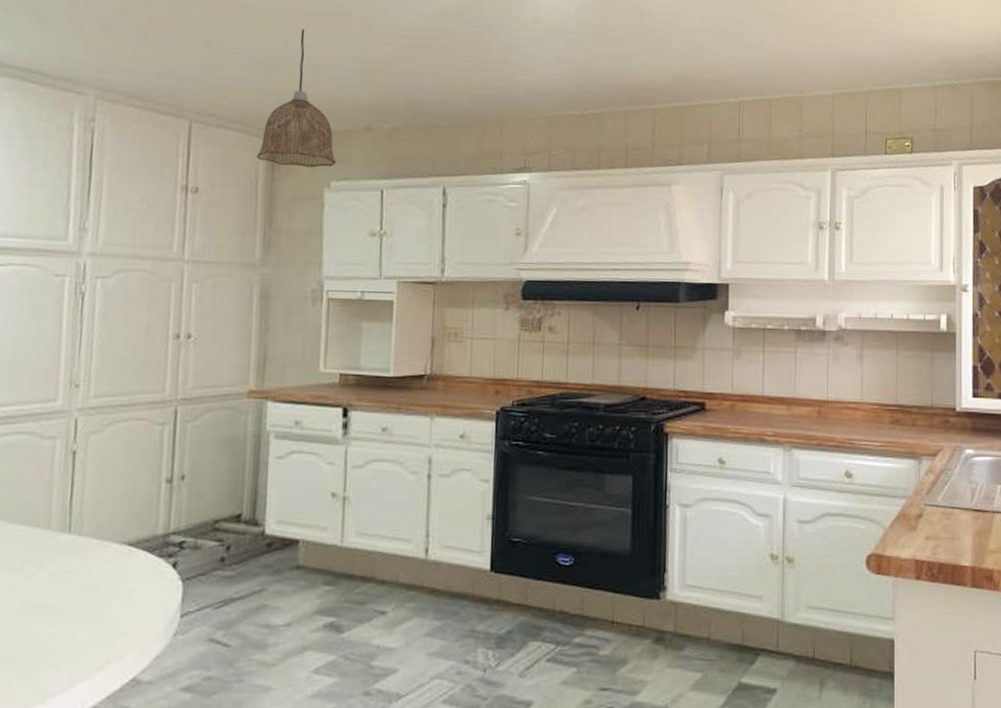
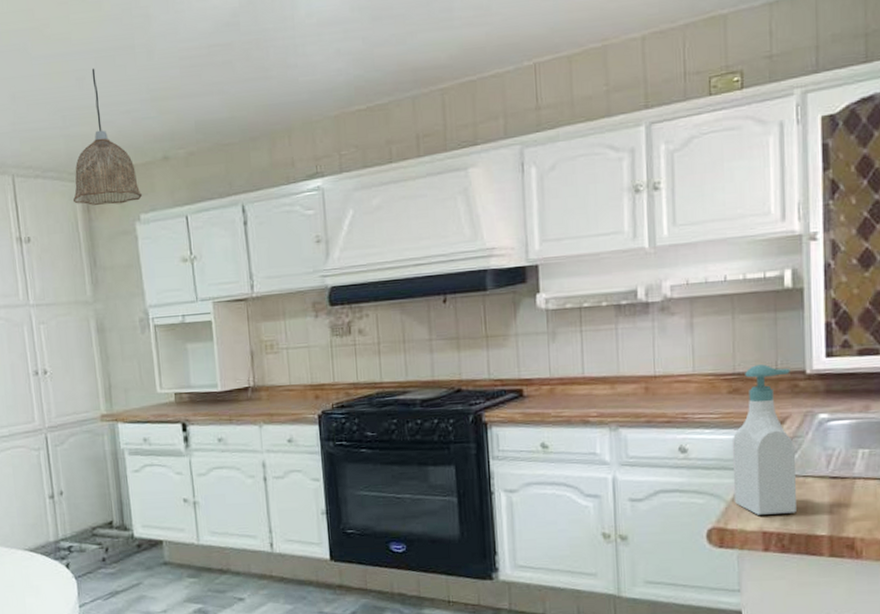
soap bottle: none [891,399,946,543] -> present [731,364,797,515]

